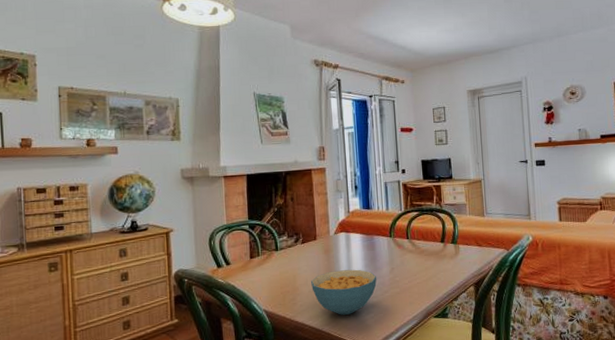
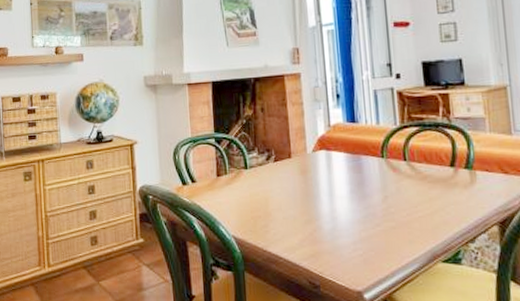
cereal bowl: present [311,269,377,315] -> none [286,195,366,249]

